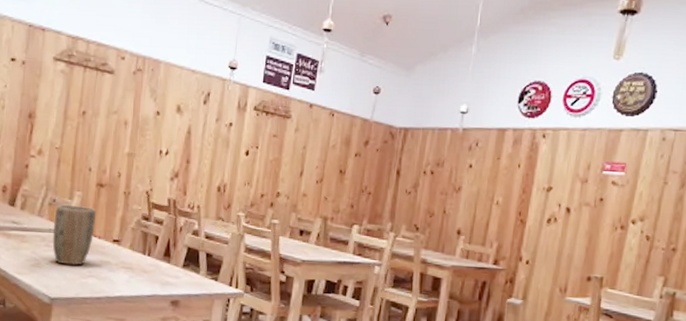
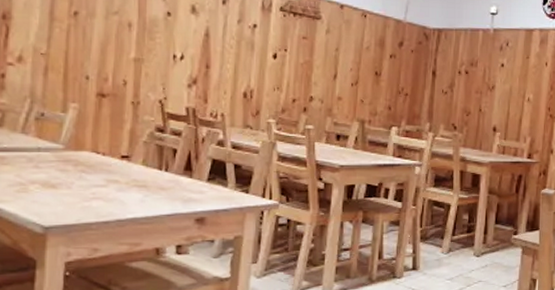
plant pot: present [52,204,97,266] -> none [42,118,99,187]

